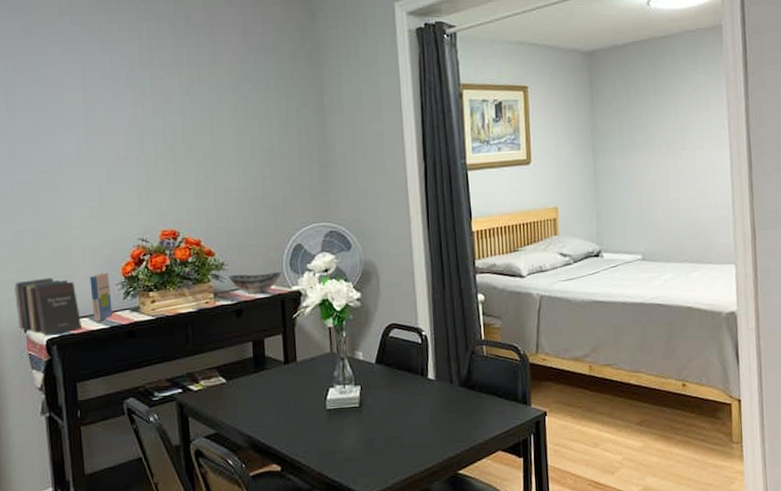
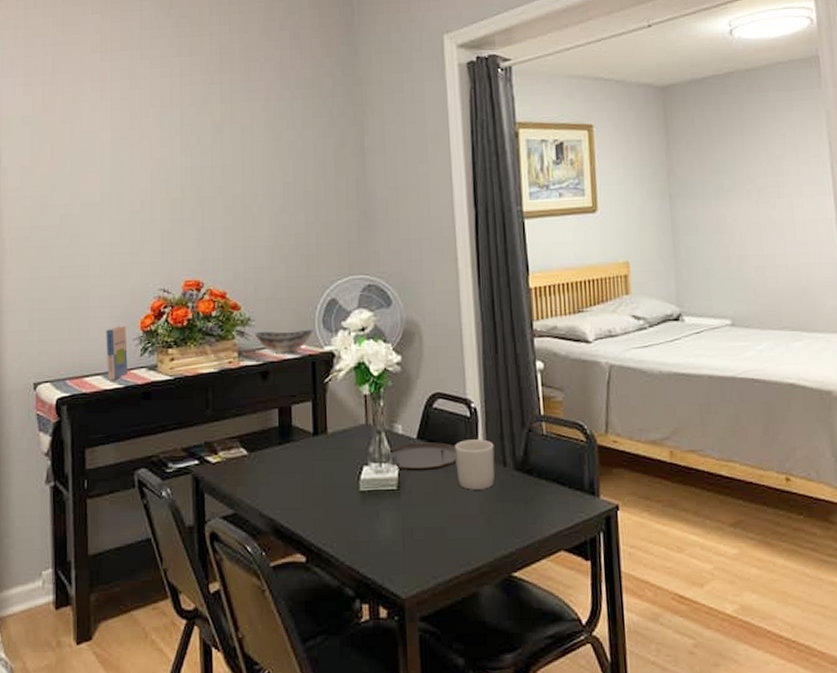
books: present [14,277,81,336] -> none [27,330,94,394]
plate: none [350,365,411,391] -> present [388,442,457,472]
mug: none [409,362,443,405] -> present [455,439,495,490]

